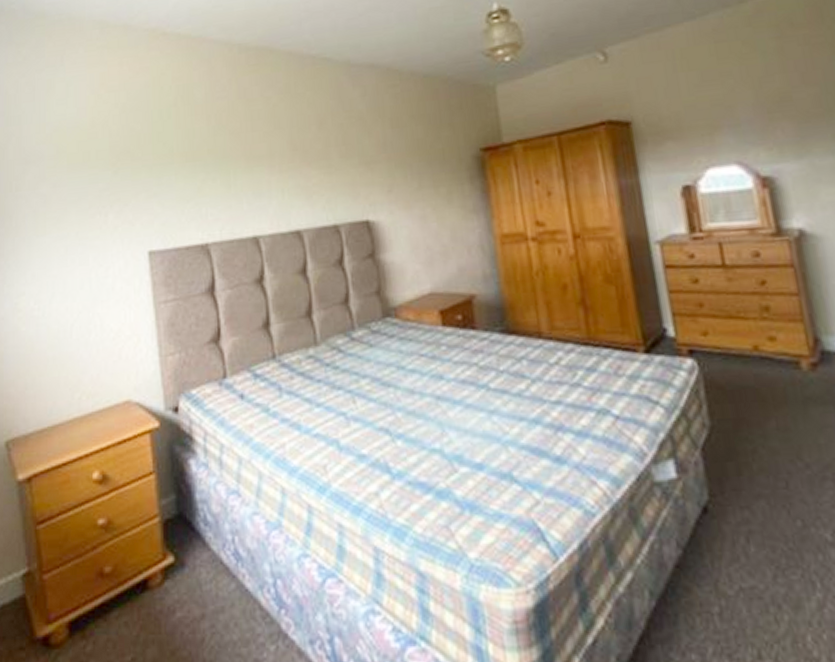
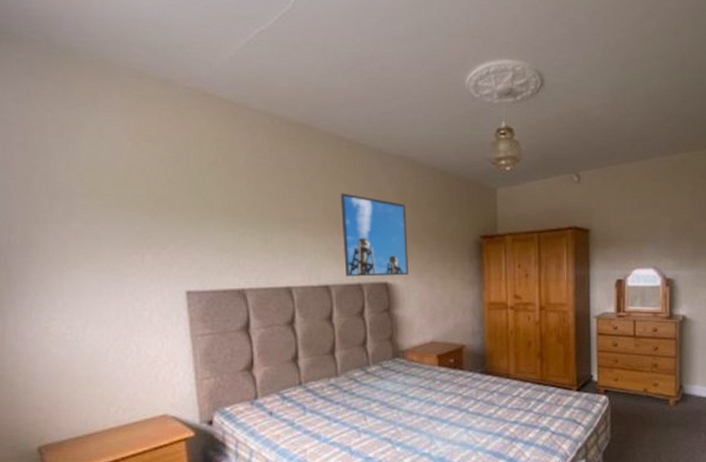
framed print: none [306,117,394,218] -> present [340,192,408,277]

